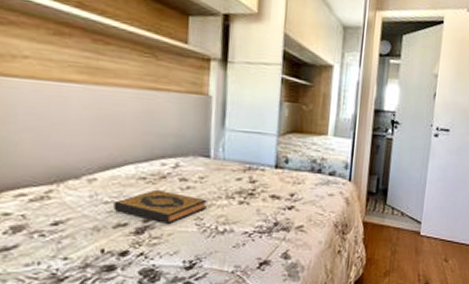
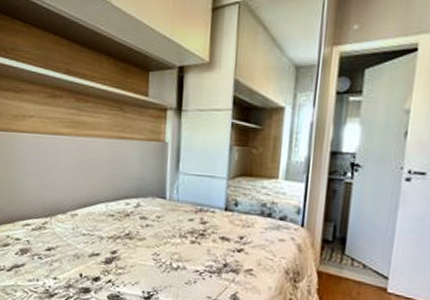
hardback book: present [113,189,207,224] -> none [89,225,163,257]

